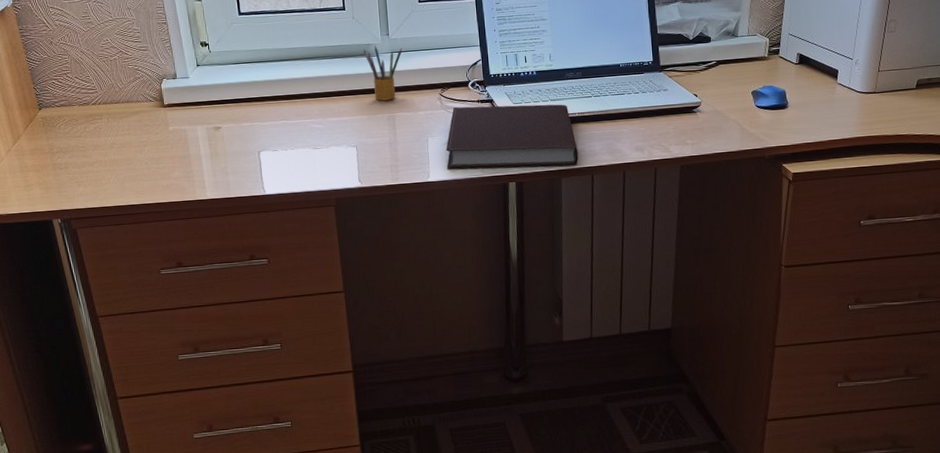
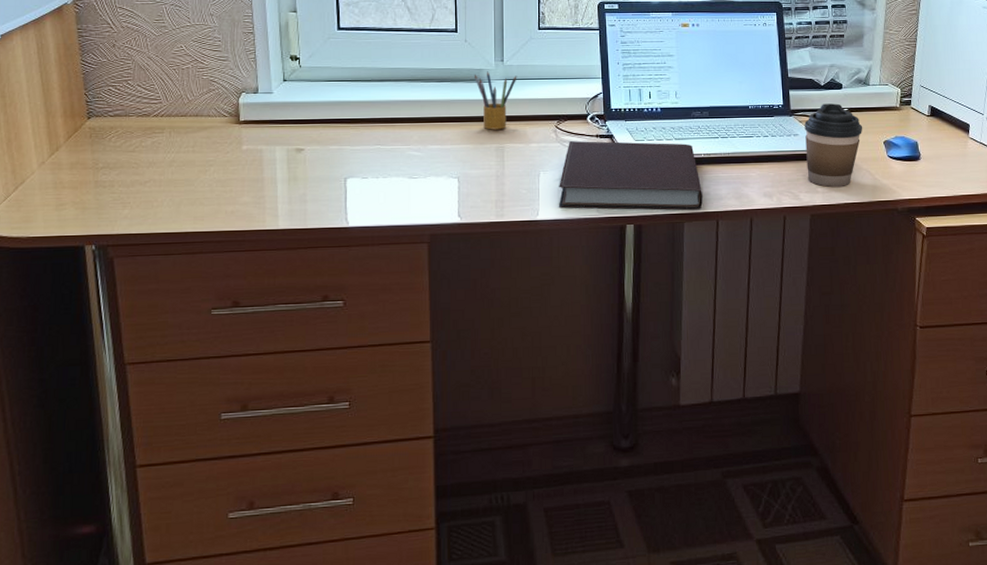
coffee cup: none [674,57,731,139] -> present [804,103,863,187]

